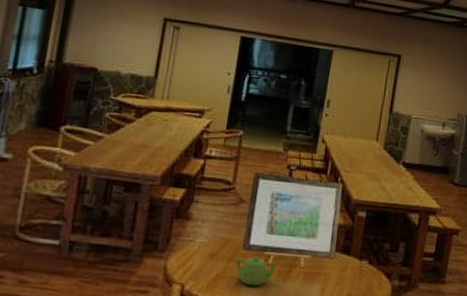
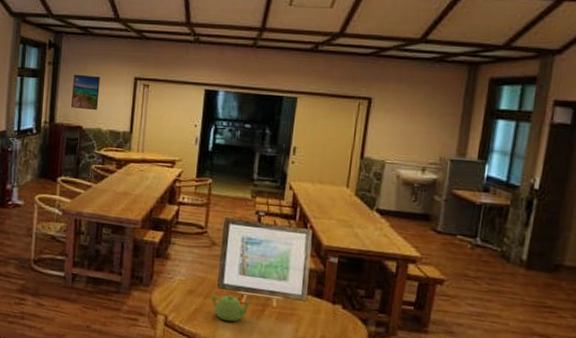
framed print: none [85,9,124,52] -> present [71,74,101,111]

